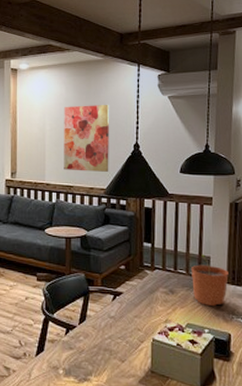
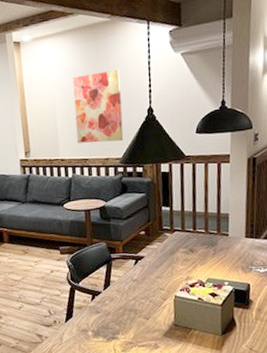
plant pot: present [191,254,229,306] -> none [210,212,247,260]

